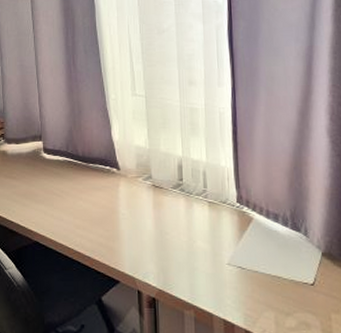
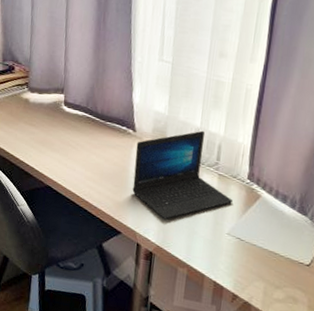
laptop: none [122,159,226,259] -> present [132,130,232,220]

